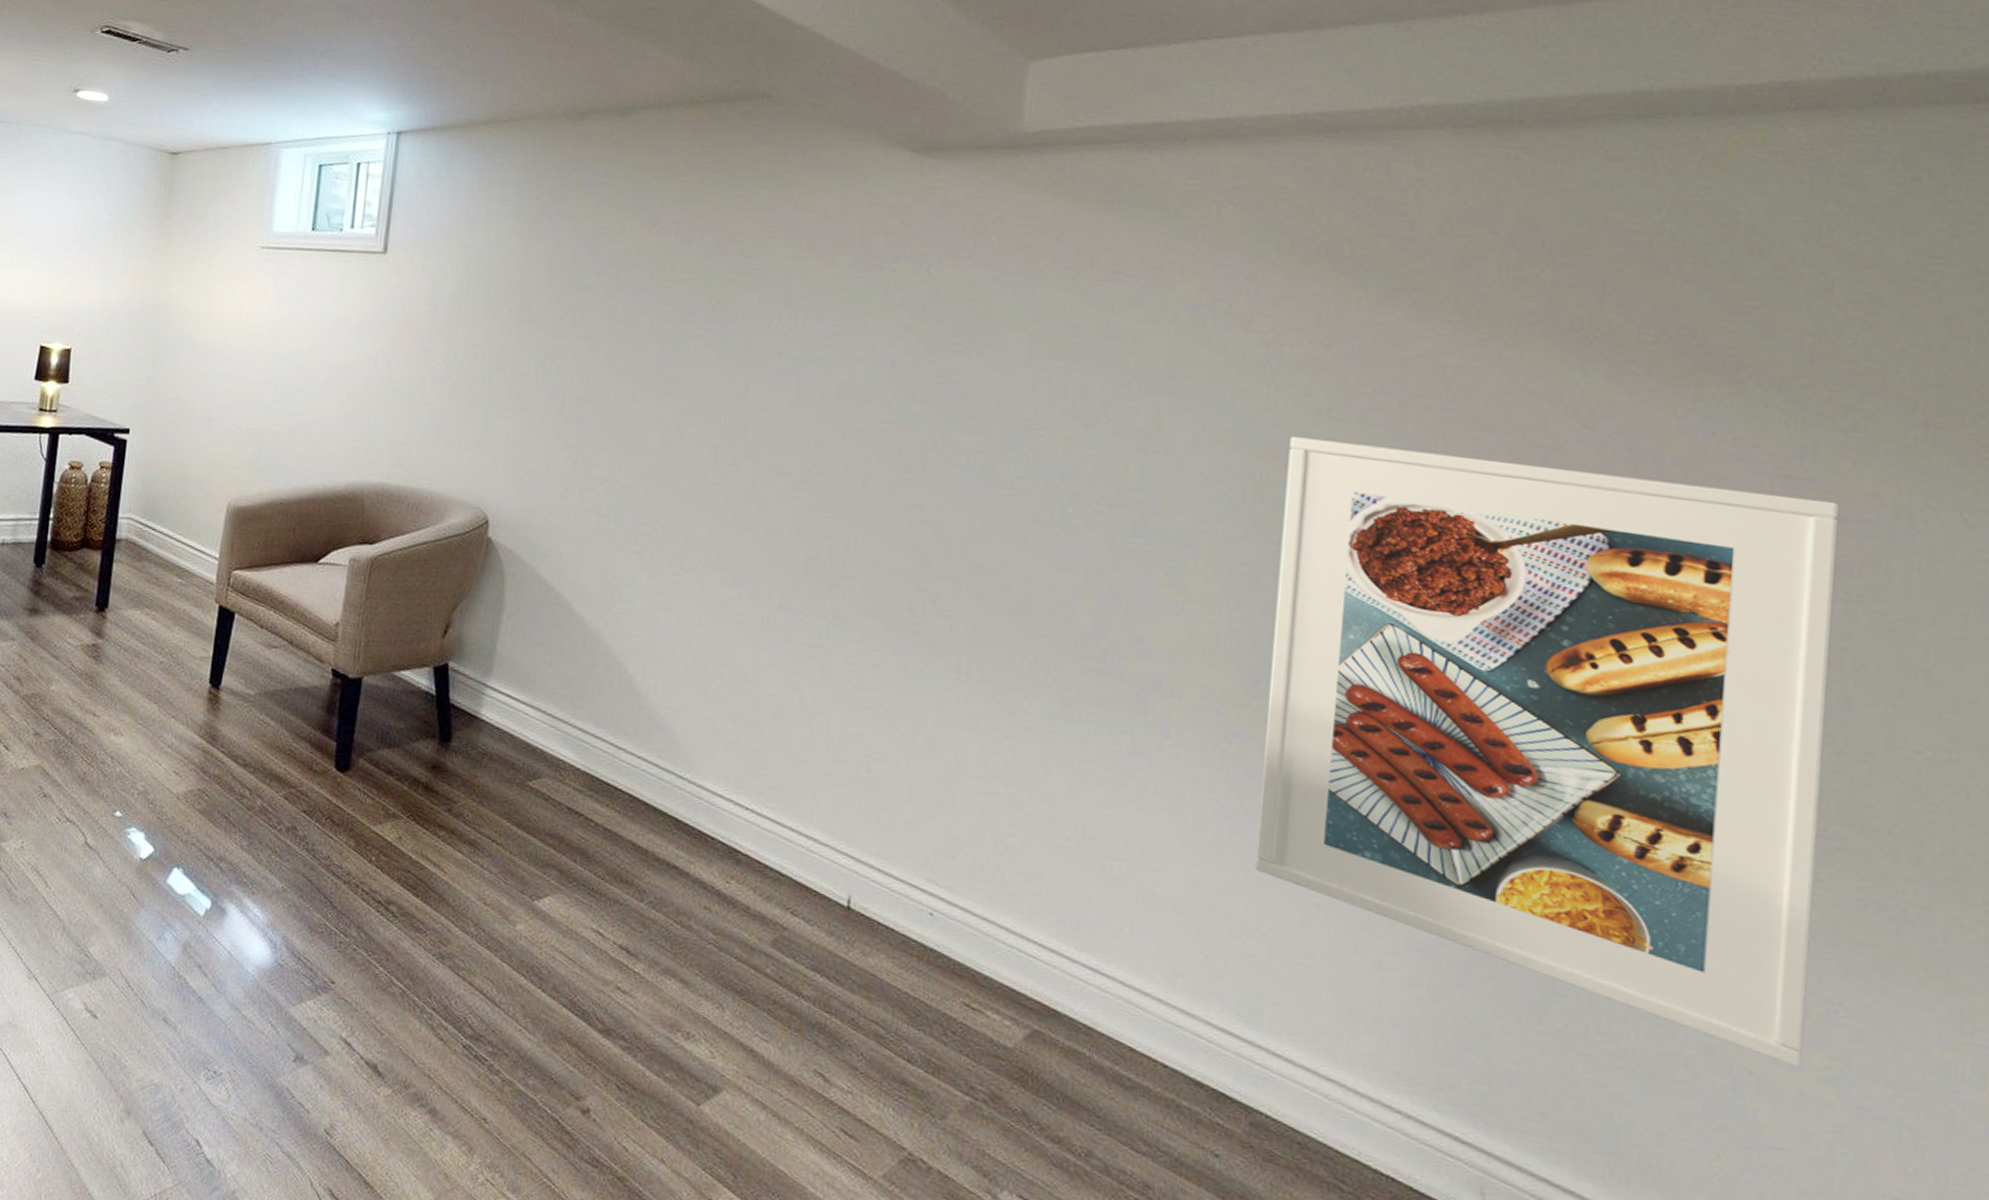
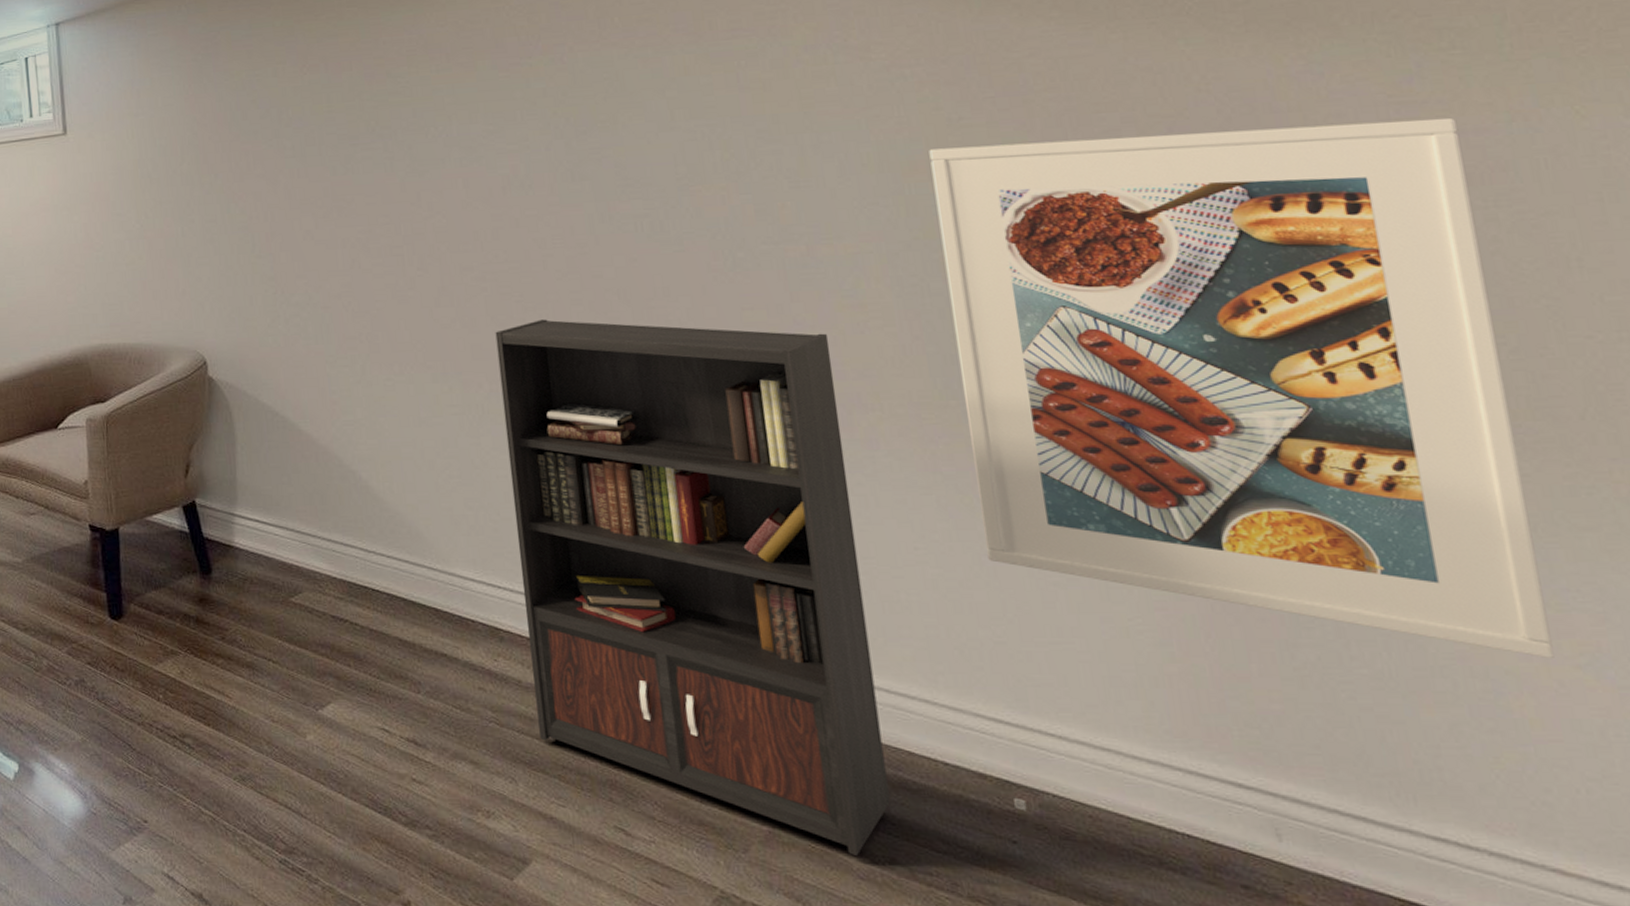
bookcase: none [757,540,1238,1141] -> present [495,319,1027,855]

